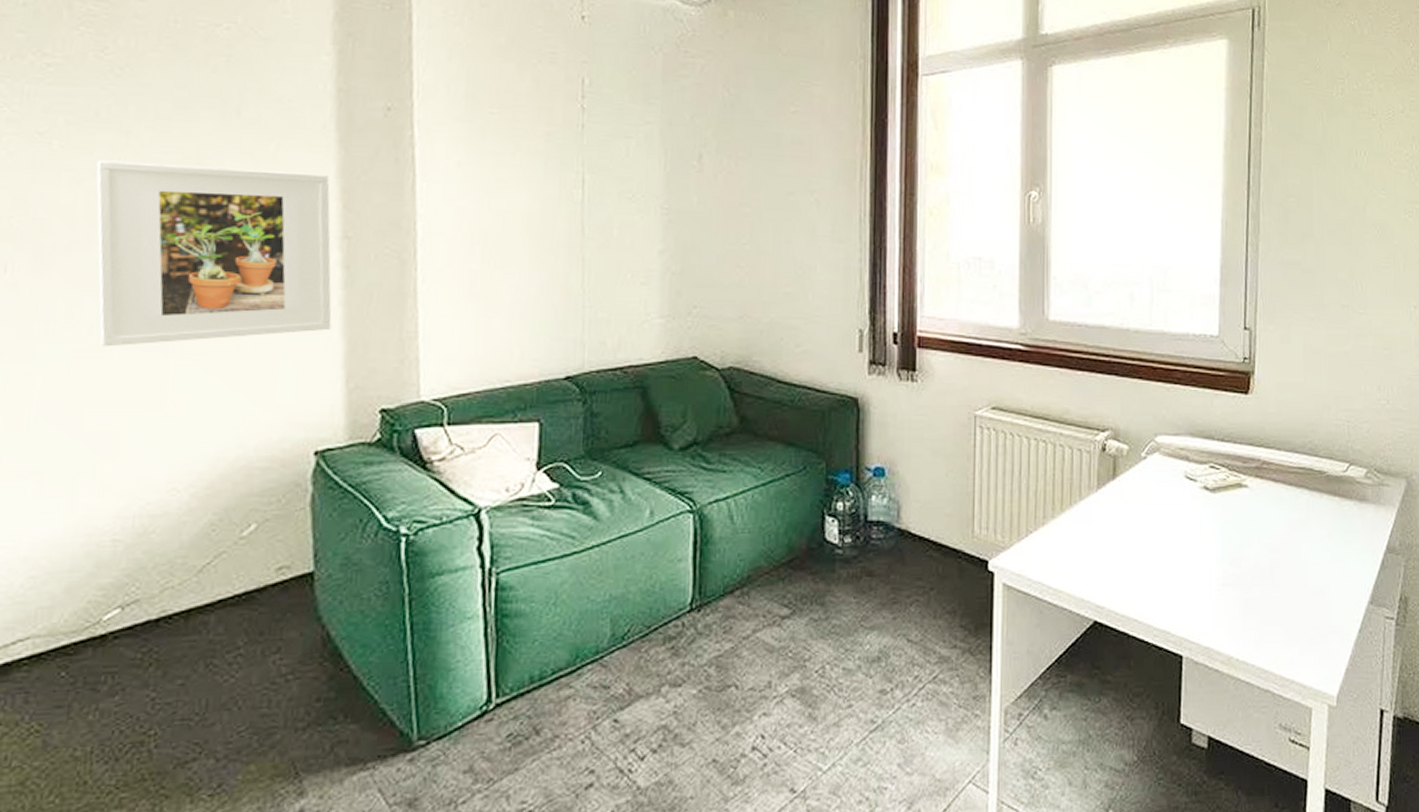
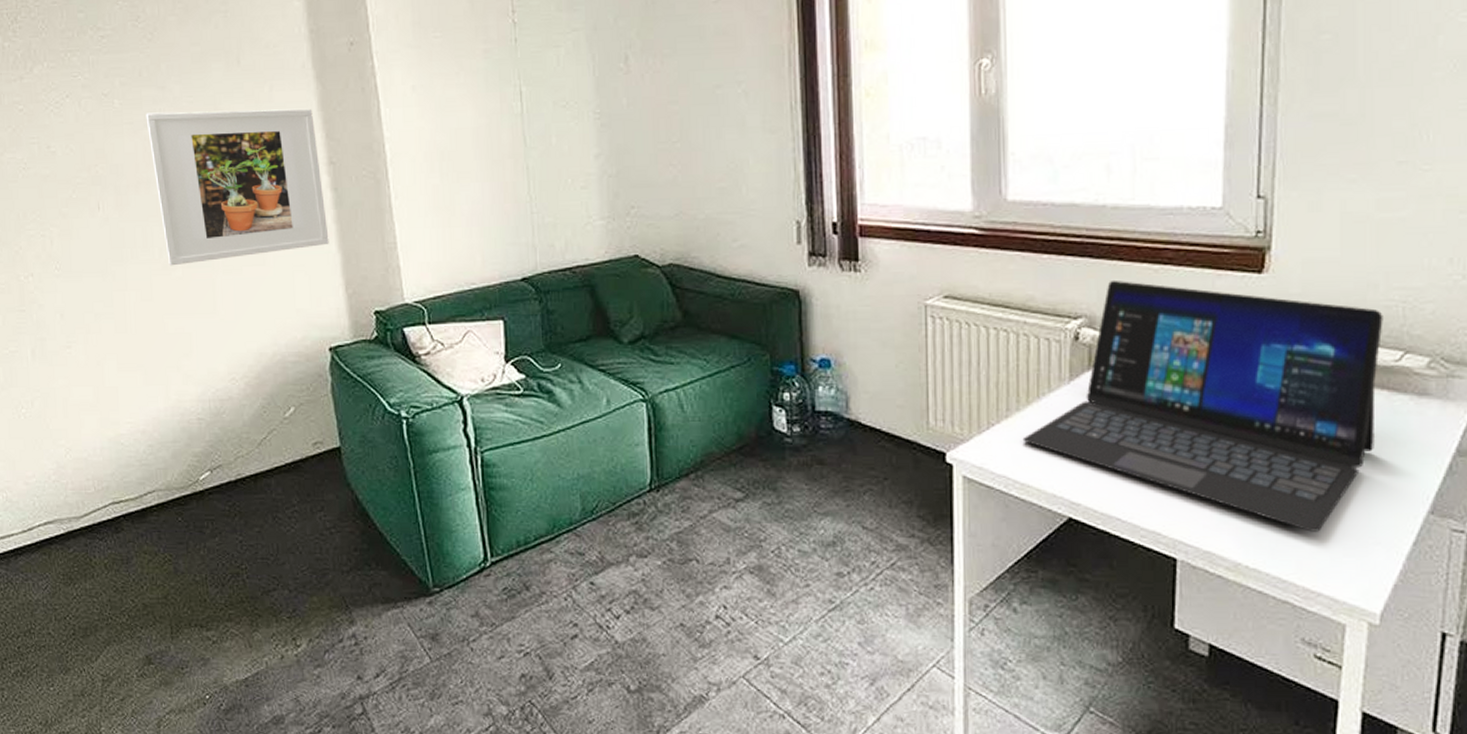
laptop: none [1056,396,1335,625] -> present [1022,279,1383,532]

